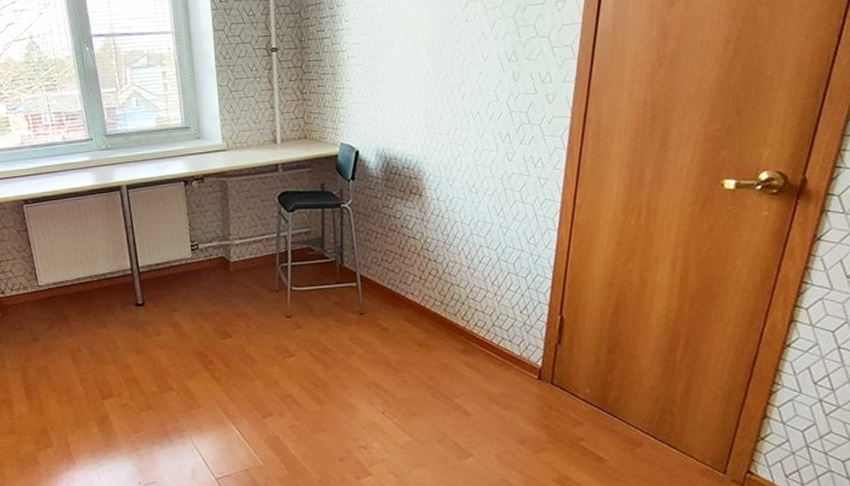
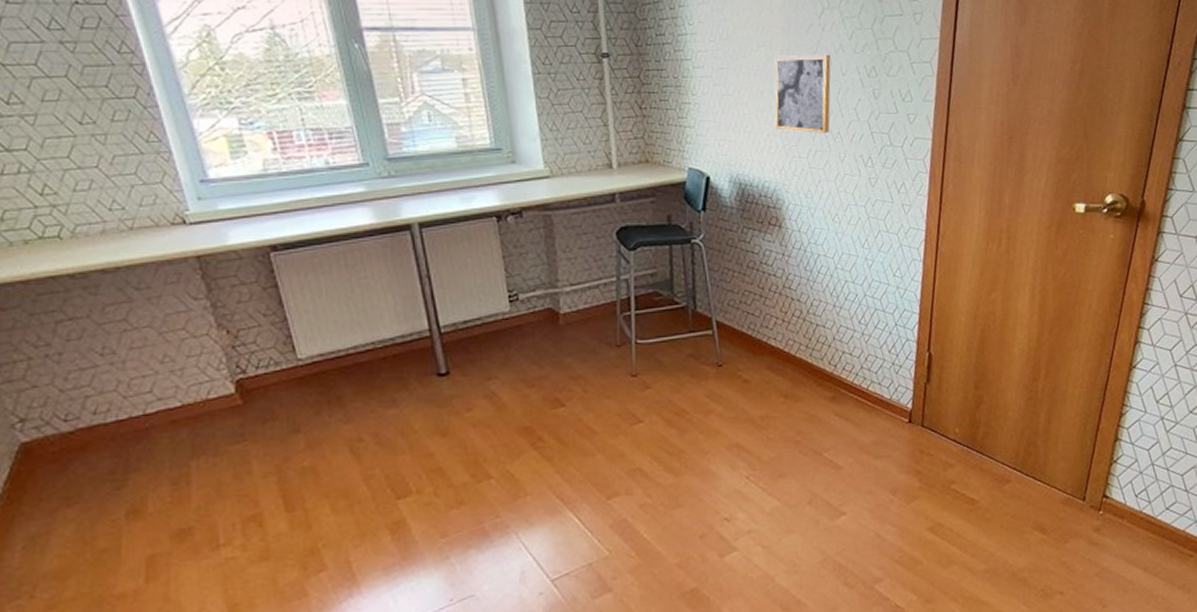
wall art: none [419,42,473,113] -> present [774,54,831,133]

